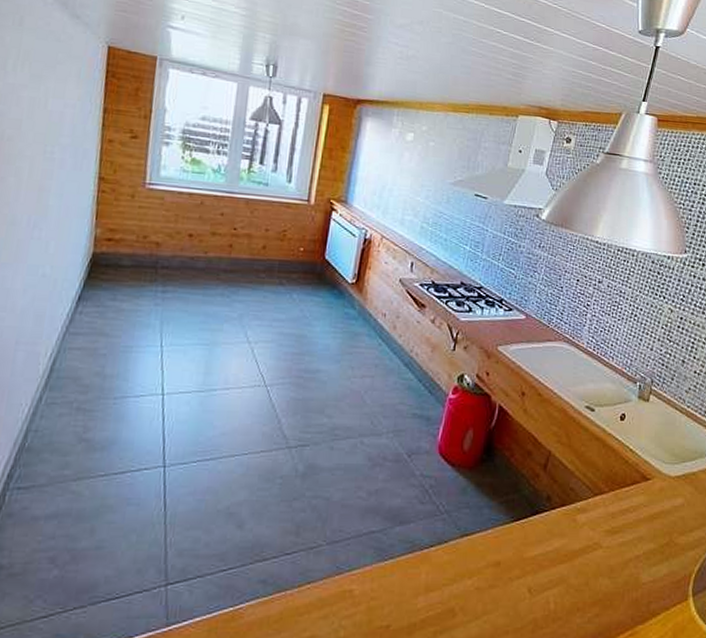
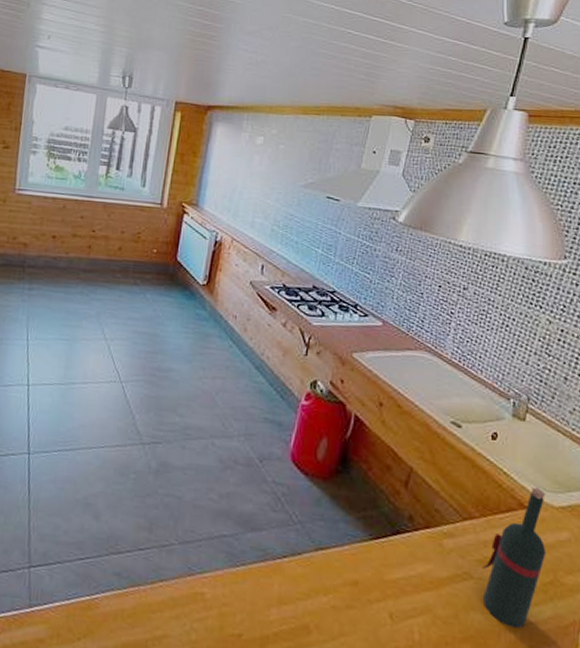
wine bottle: none [609,461,665,587] -> present [482,487,547,628]

